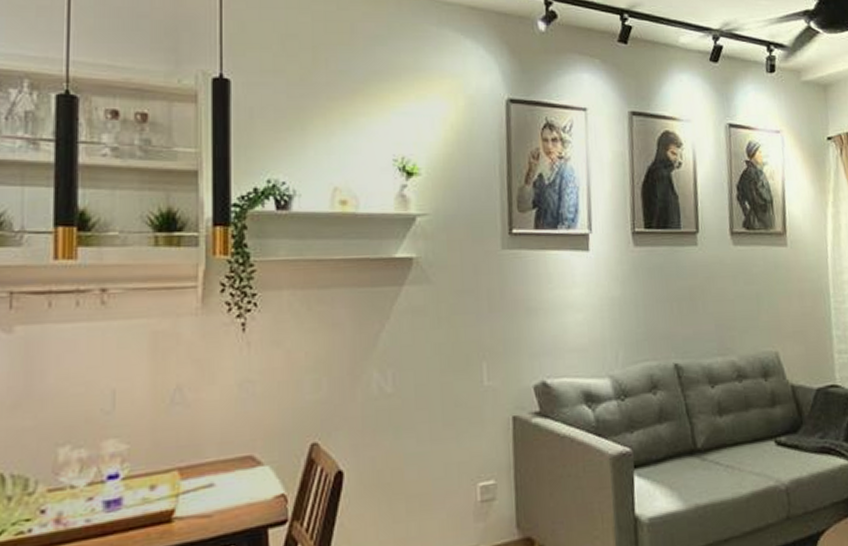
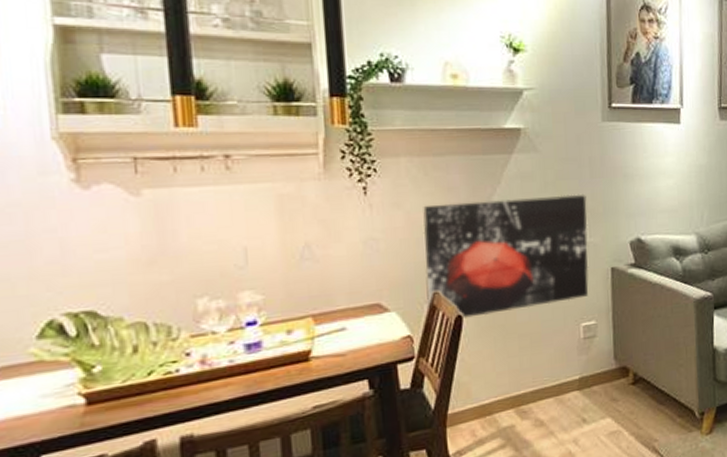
wall art: none [303,330,487,475] -> present [423,193,589,318]

